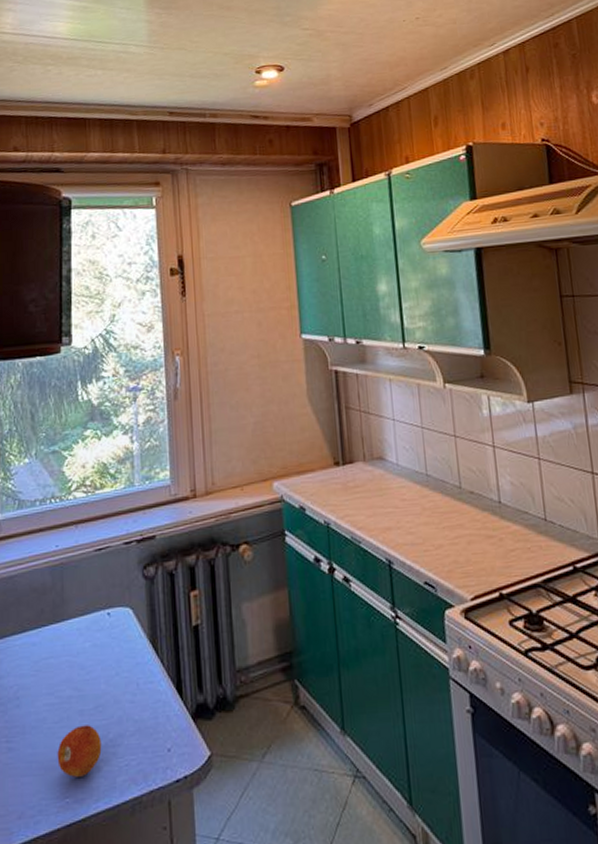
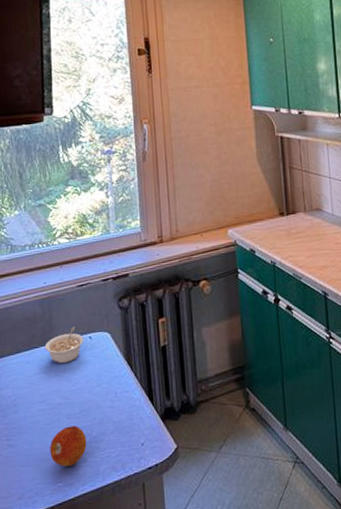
legume: none [54,600,102,647] -> present [44,326,85,364]

